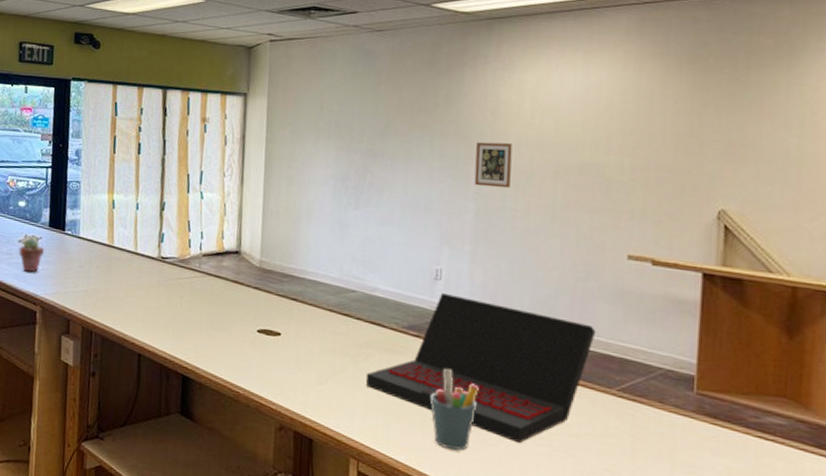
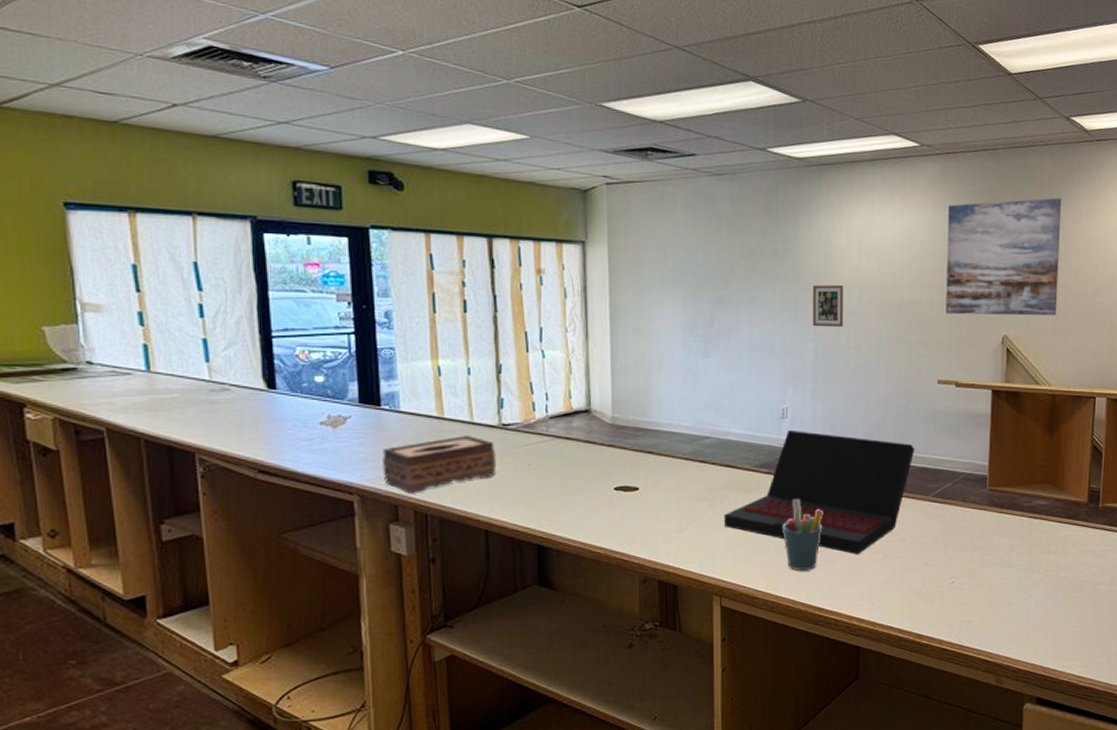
potted succulent: present [18,238,45,273] -> none [322,418,357,458]
tissue box: none [61,263,154,311] -> present [383,436,496,494]
wall art: none [640,50,807,190] -> present [946,198,1062,316]

